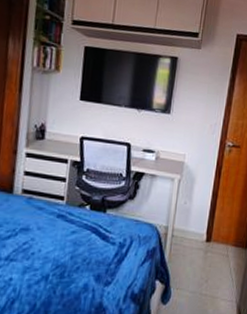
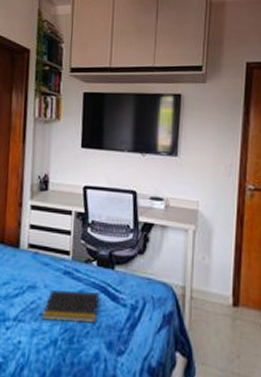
notepad: none [34,232,90,260] -> present [42,290,99,323]

